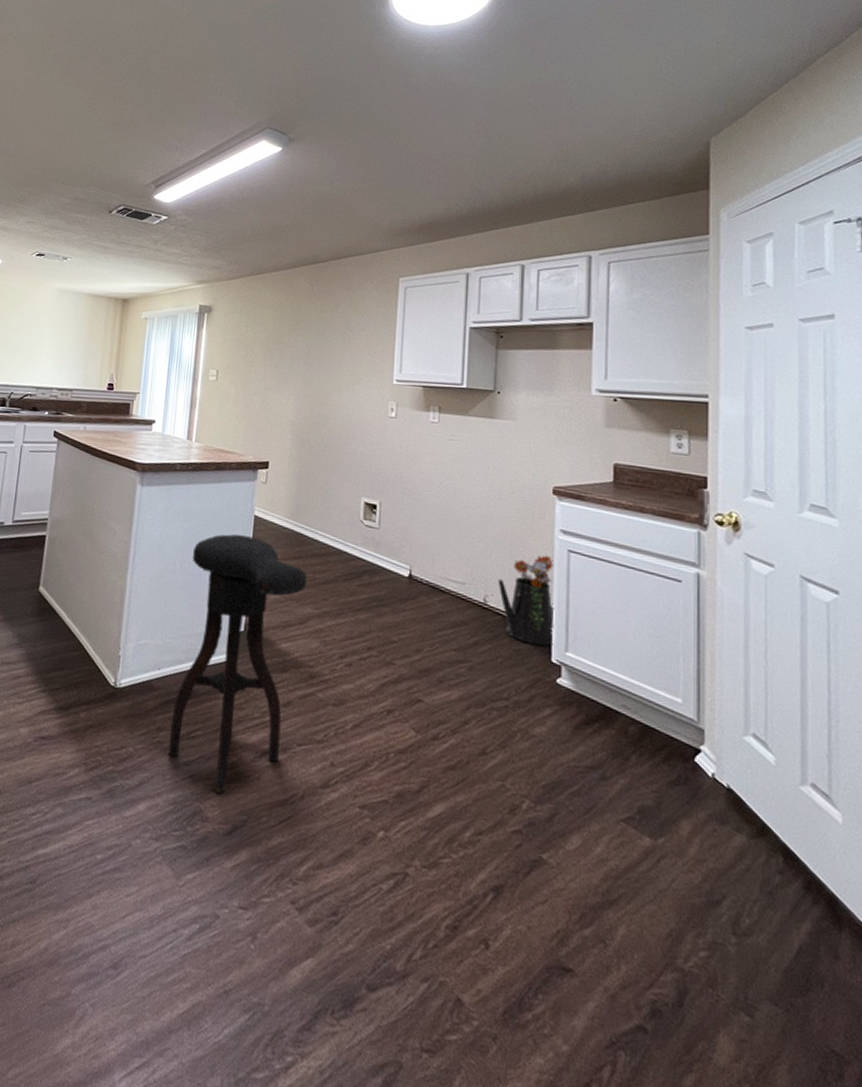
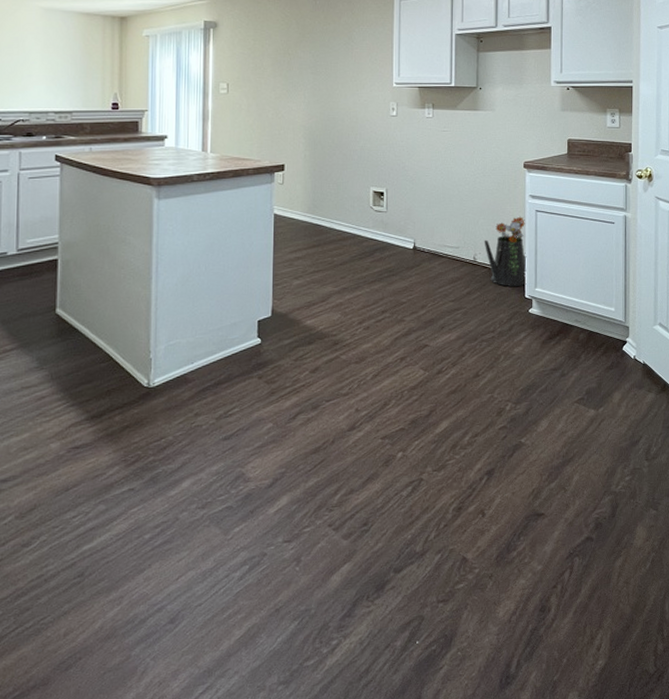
stool: present [169,534,308,793] -> none [207,232,327,456]

